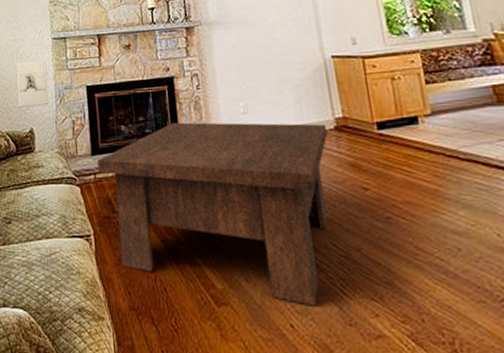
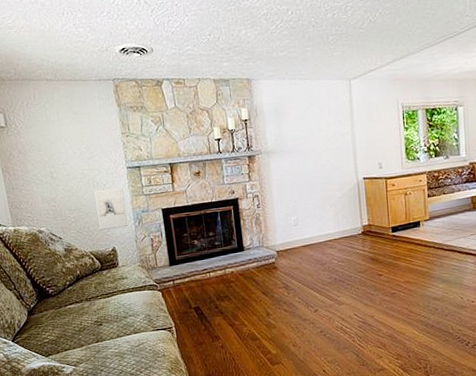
coffee table: present [97,122,327,306] -> none [175,230,356,357]

